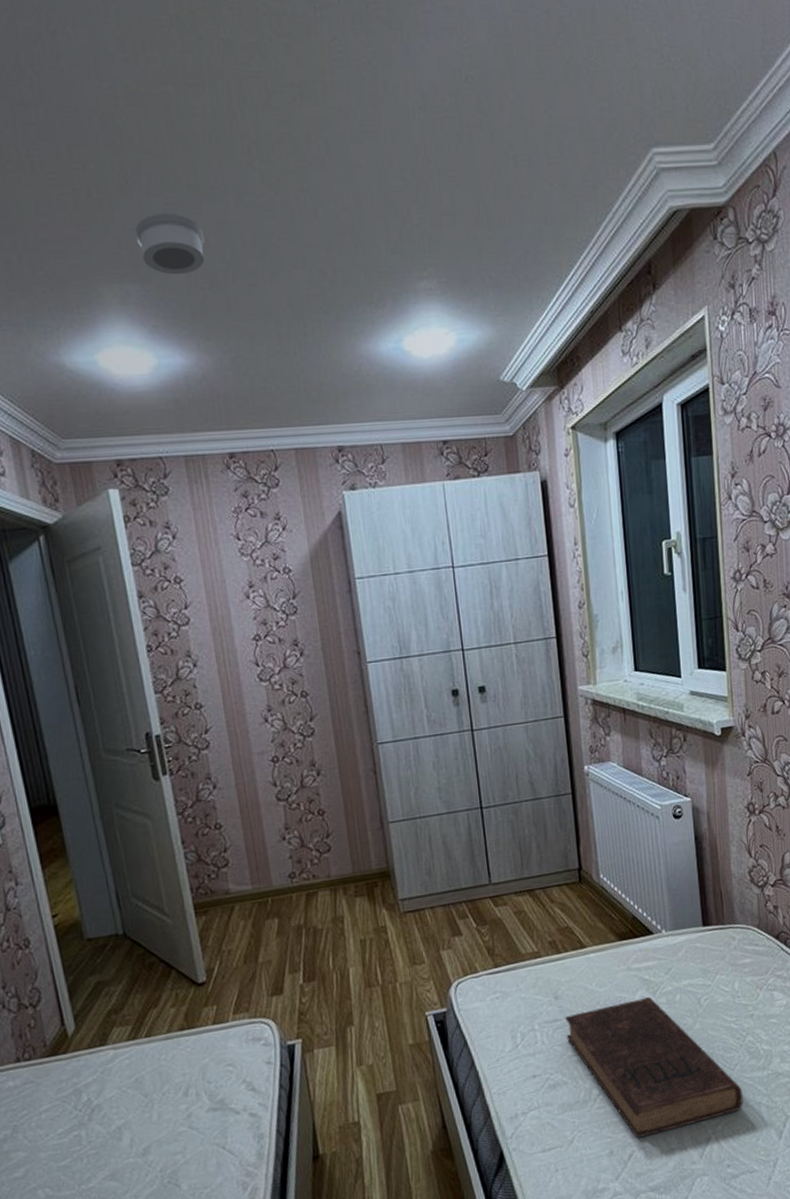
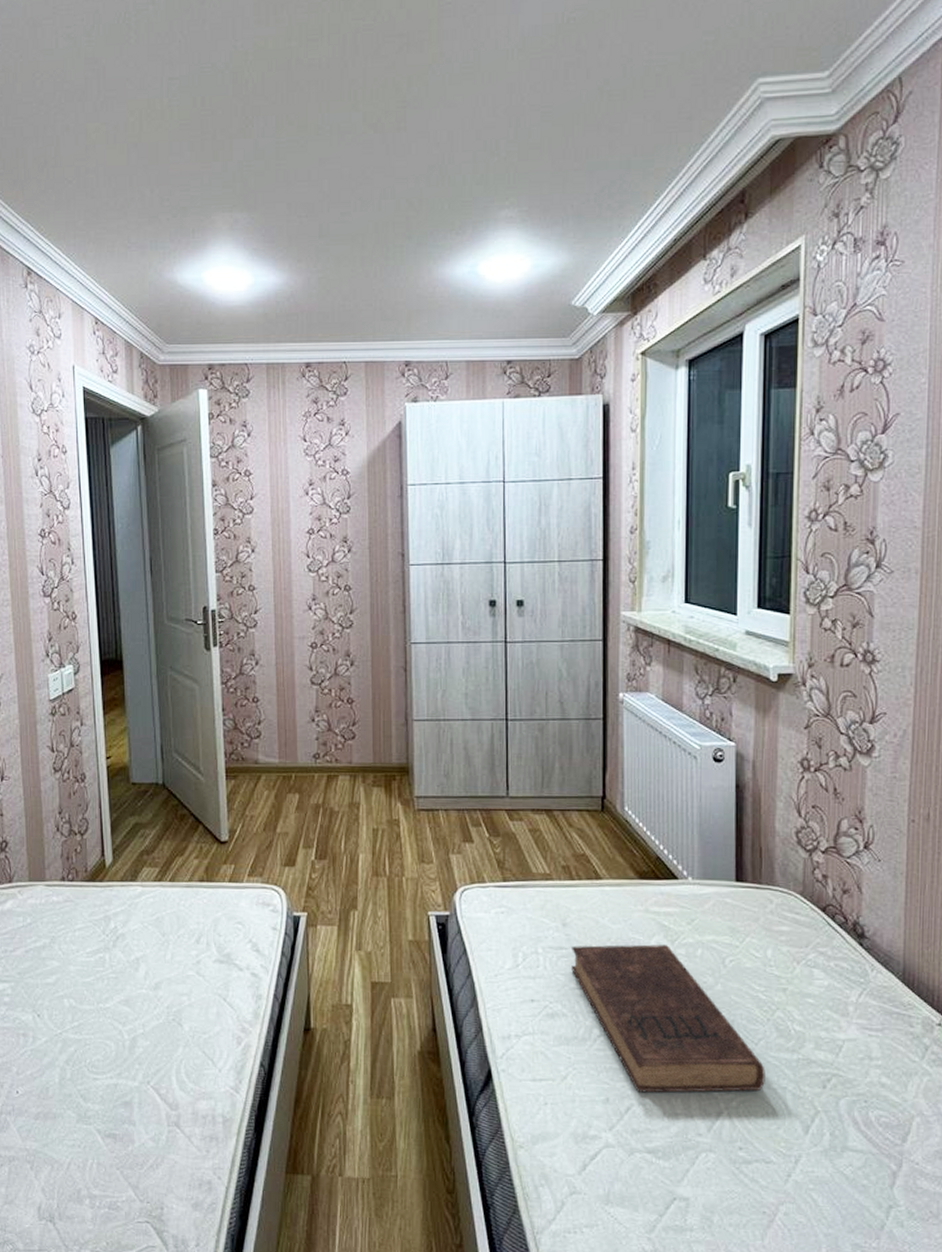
smoke detector: present [135,213,206,275] -> none [249,151,308,205]

